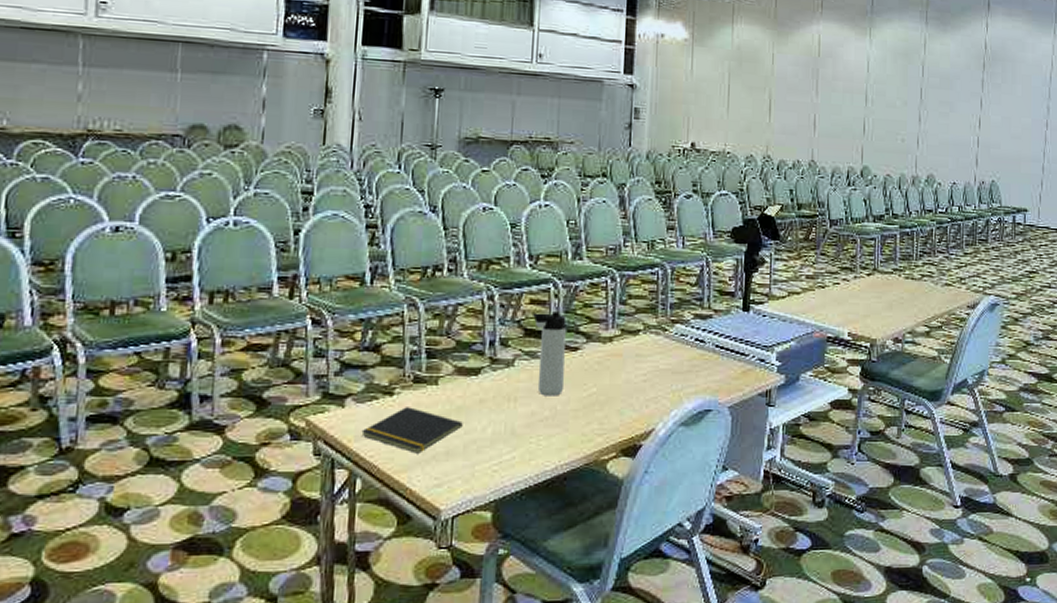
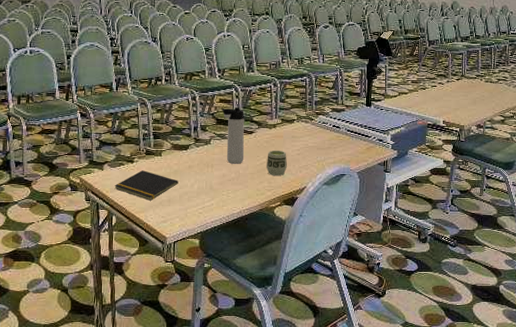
cup: none [597,374,629,412] -> present [267,150,288,175]

